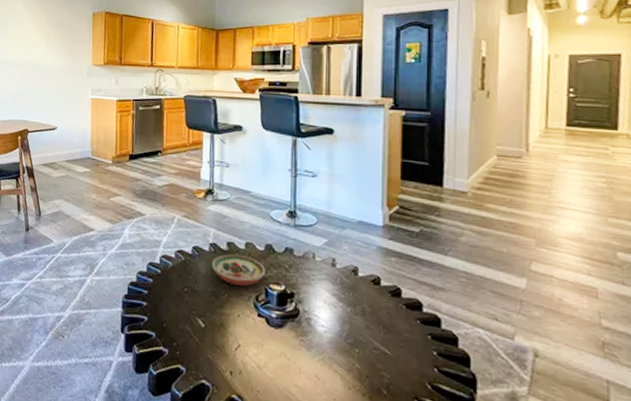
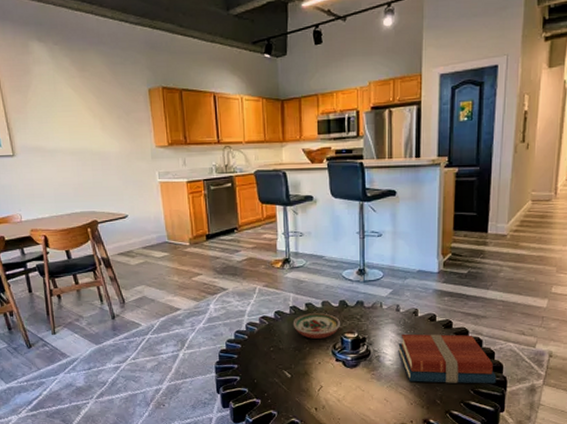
books: none [333,295,462,381] -> present [398,333,497,384]

